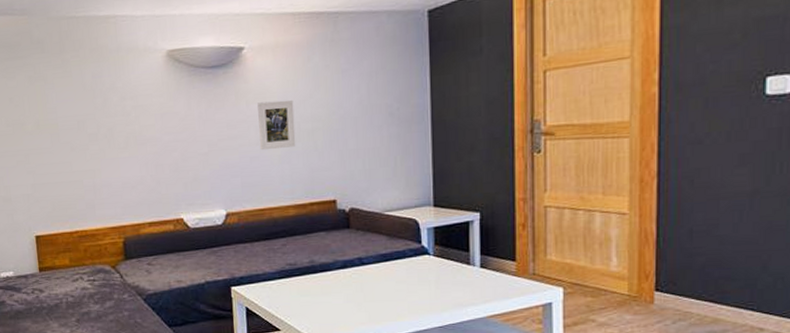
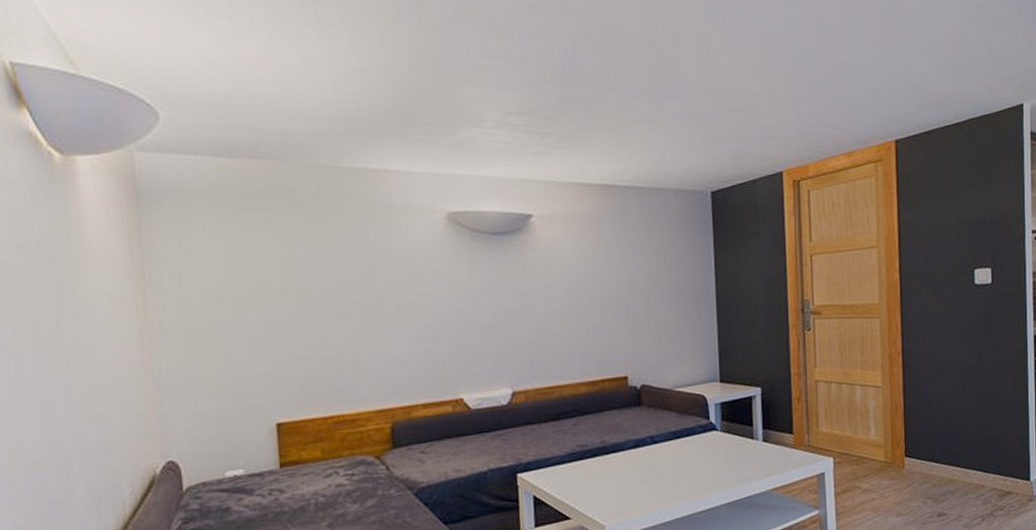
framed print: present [258,99,296,151] -> none [547,271,587,324]

